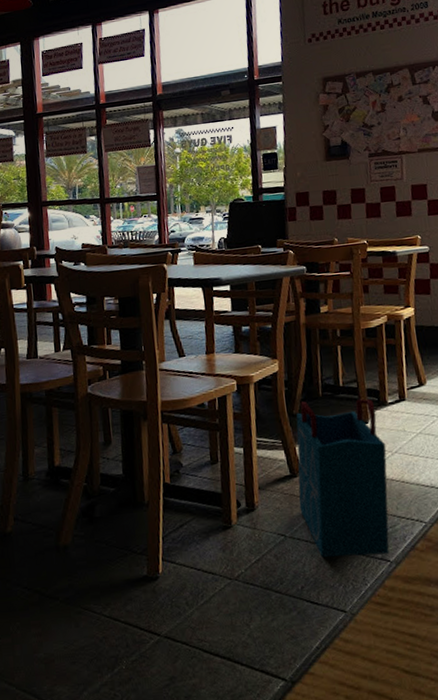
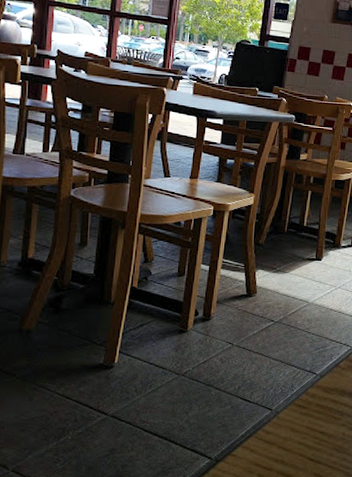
shopping bag: present [296,399,389,557] -> none [249,234,332,368]

